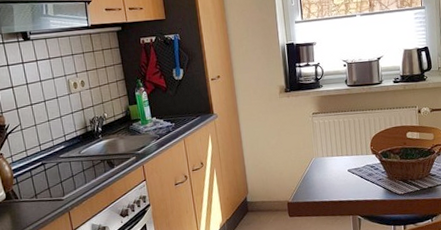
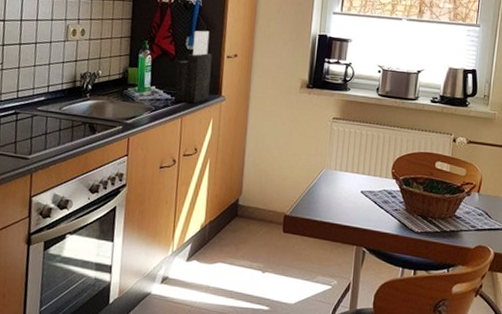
knife block: none [169,60,204,127] -> present [174,30,213,103]

